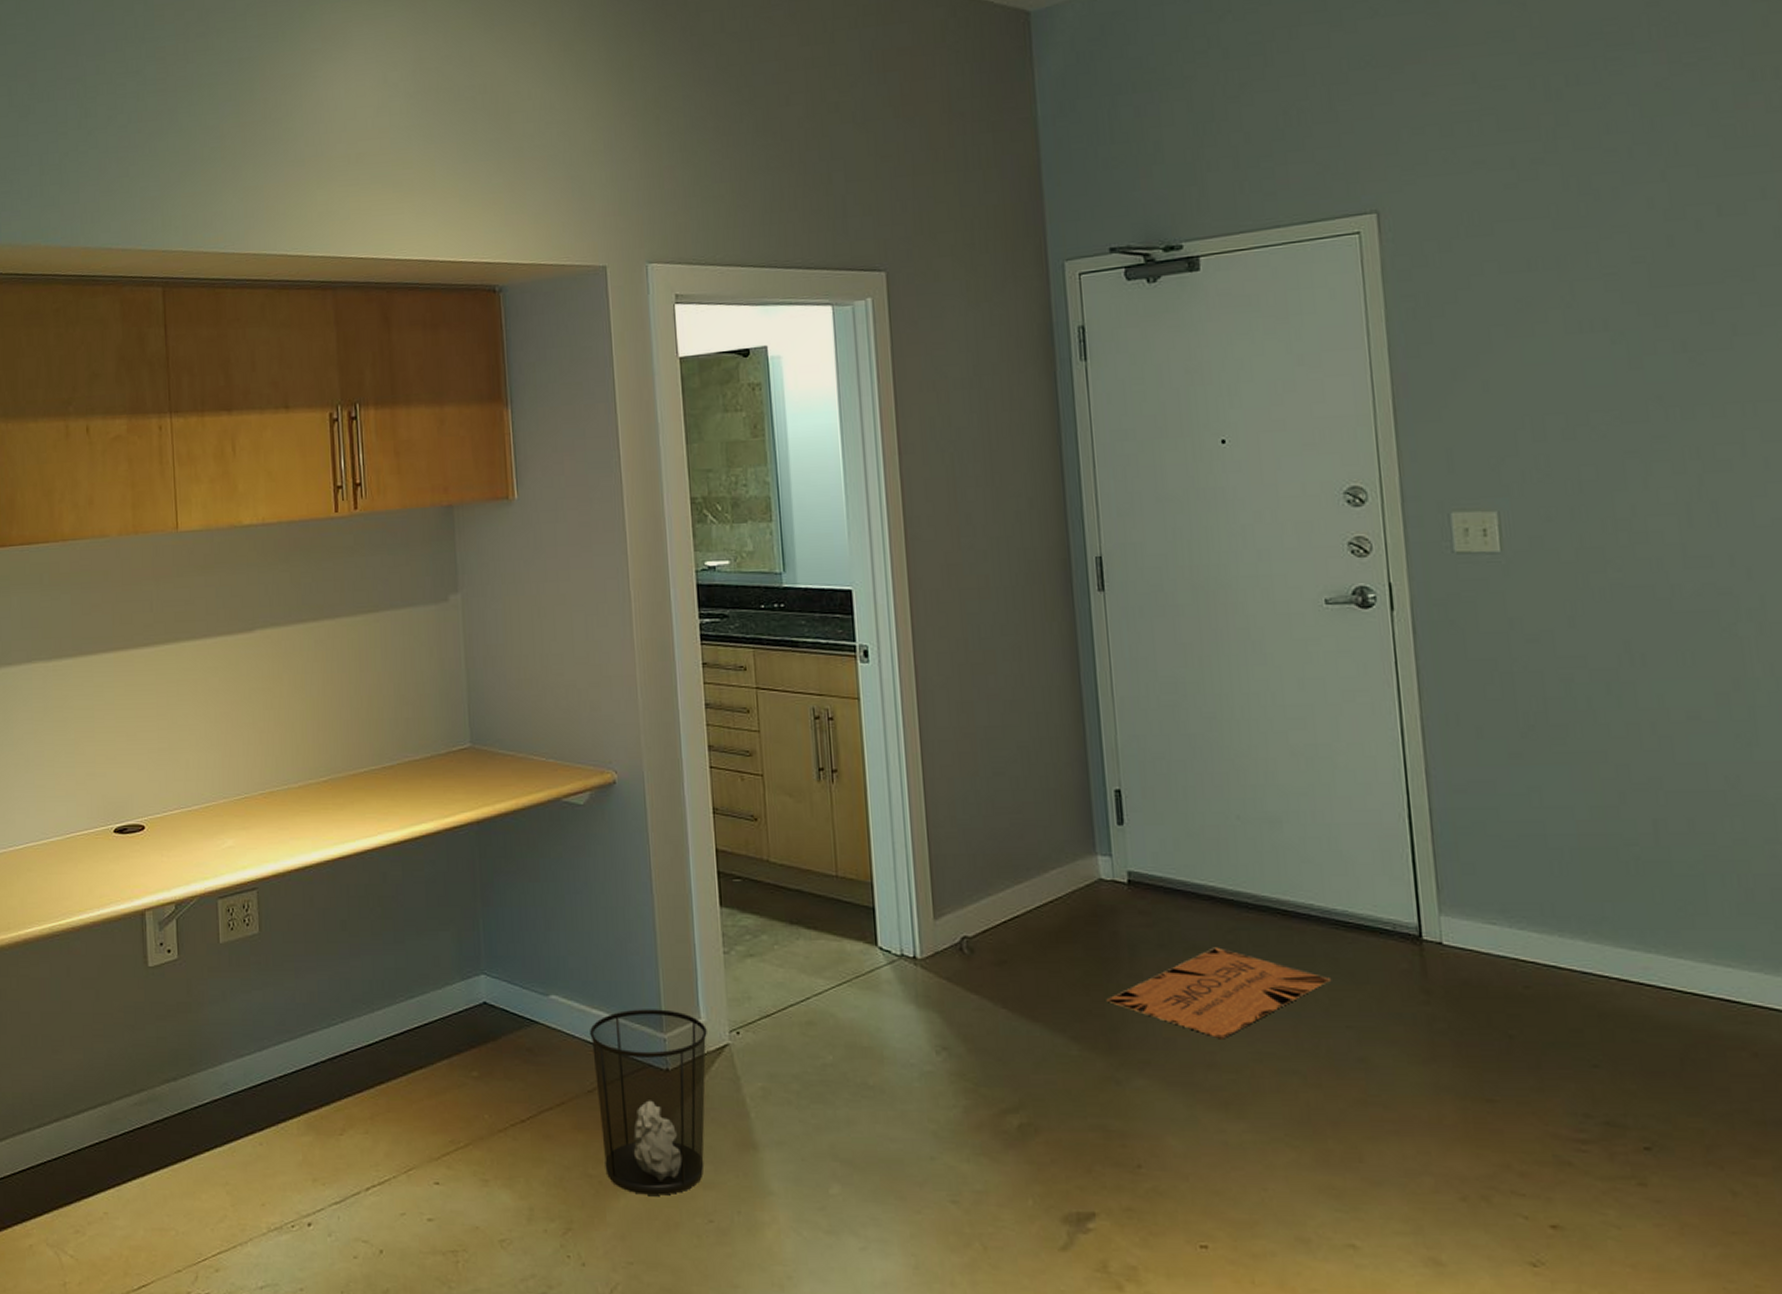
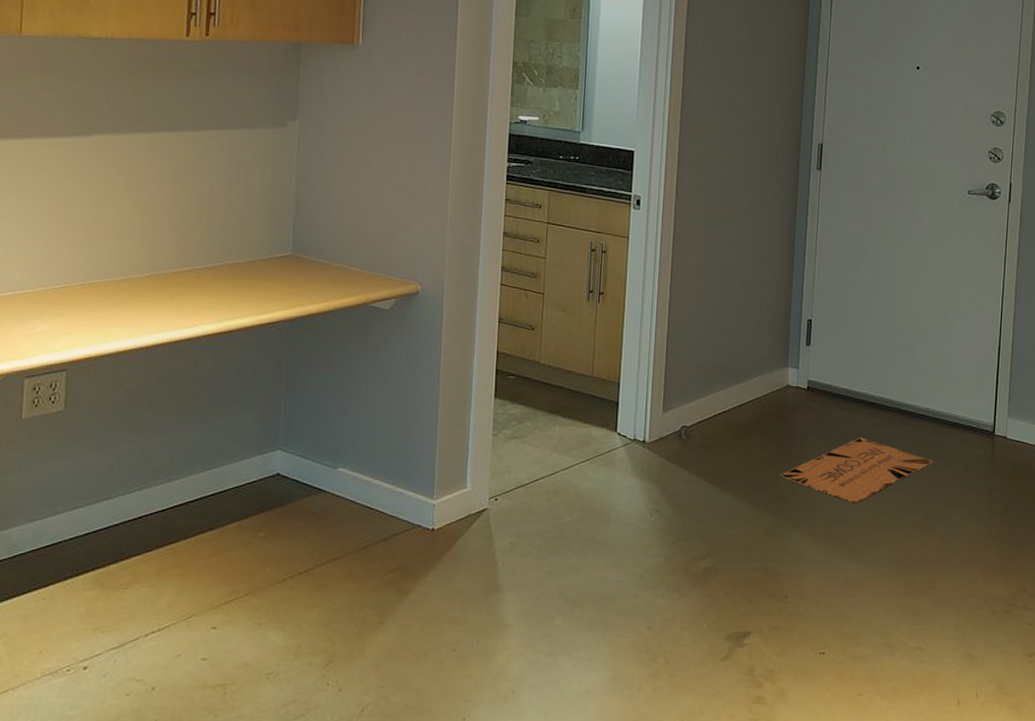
waste bin: present [590,1009,707,1196] -> none [369,480,471,631]

